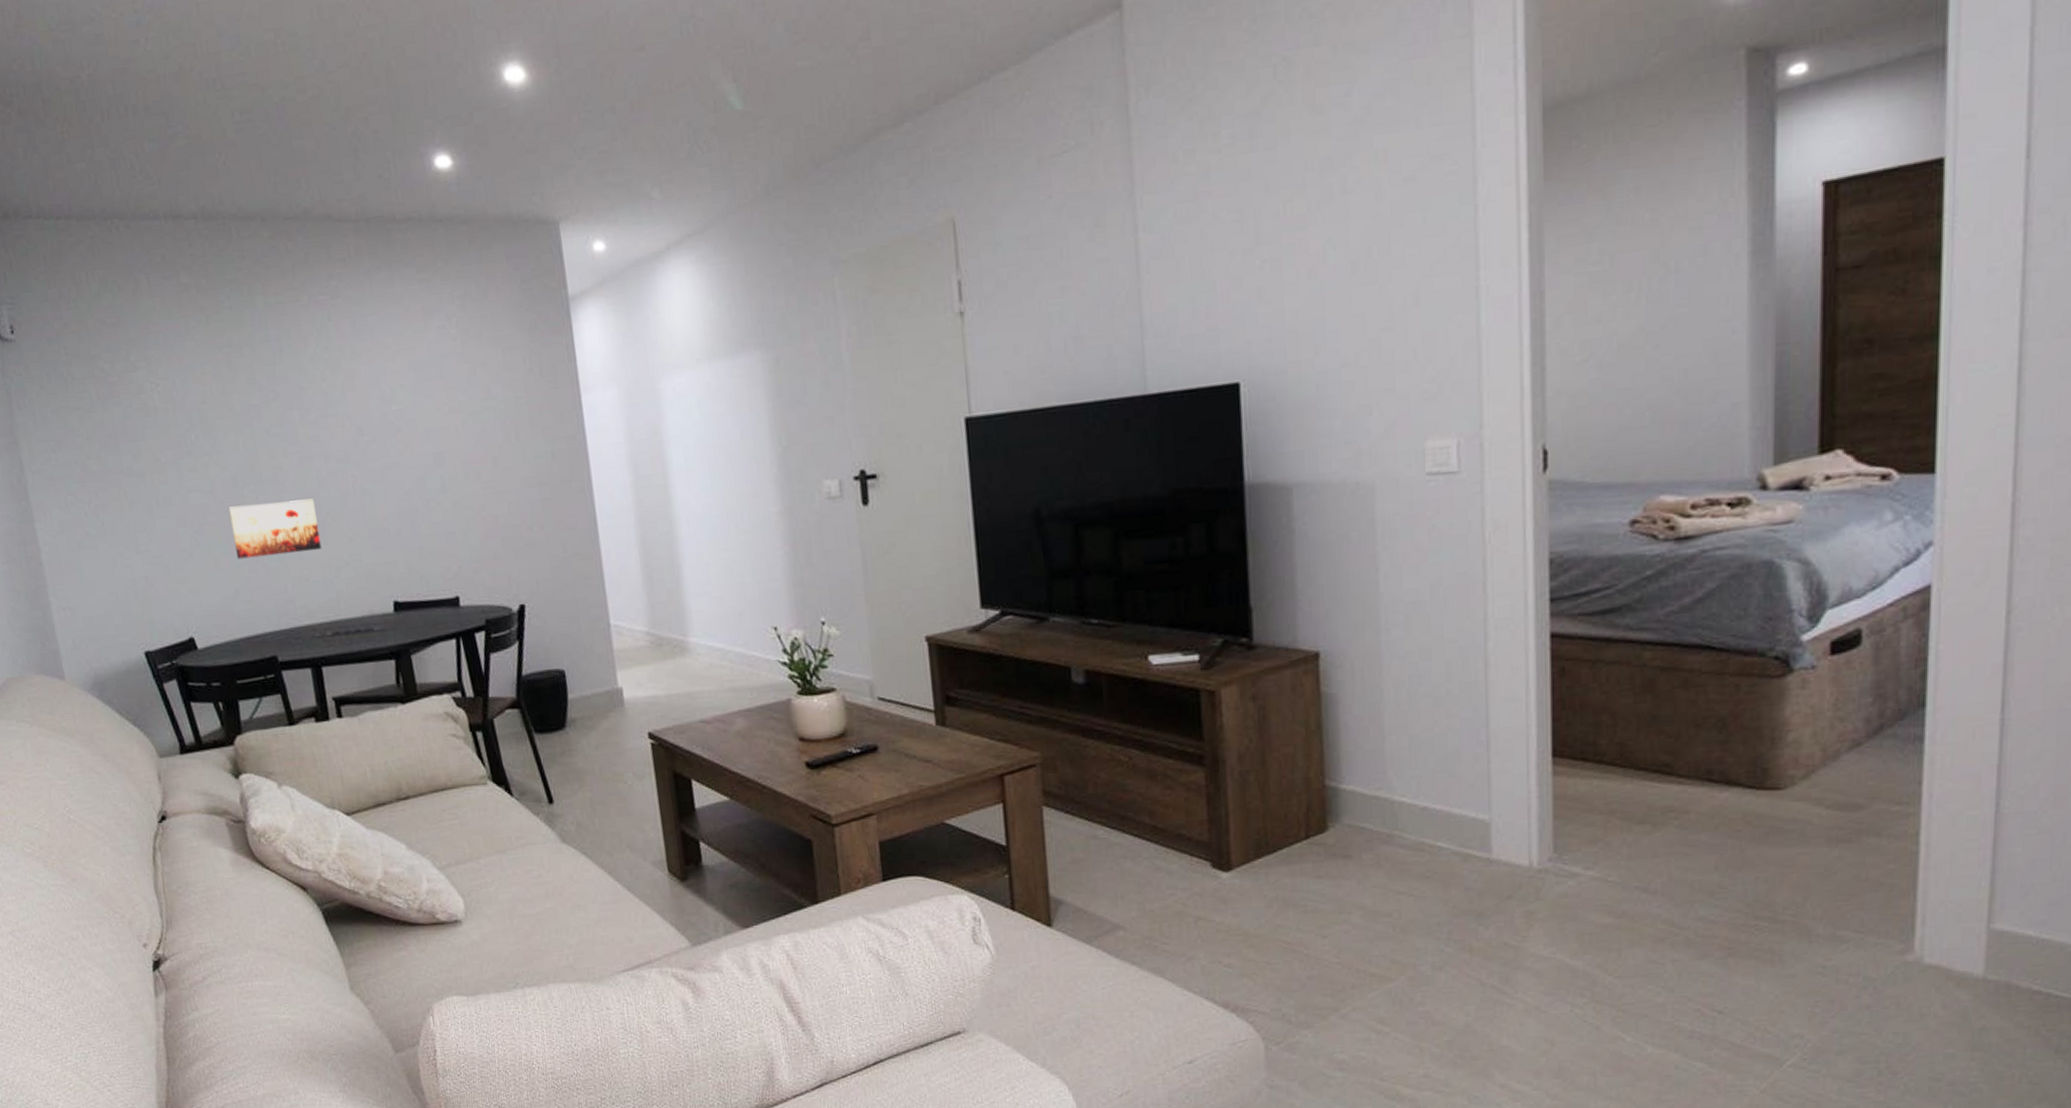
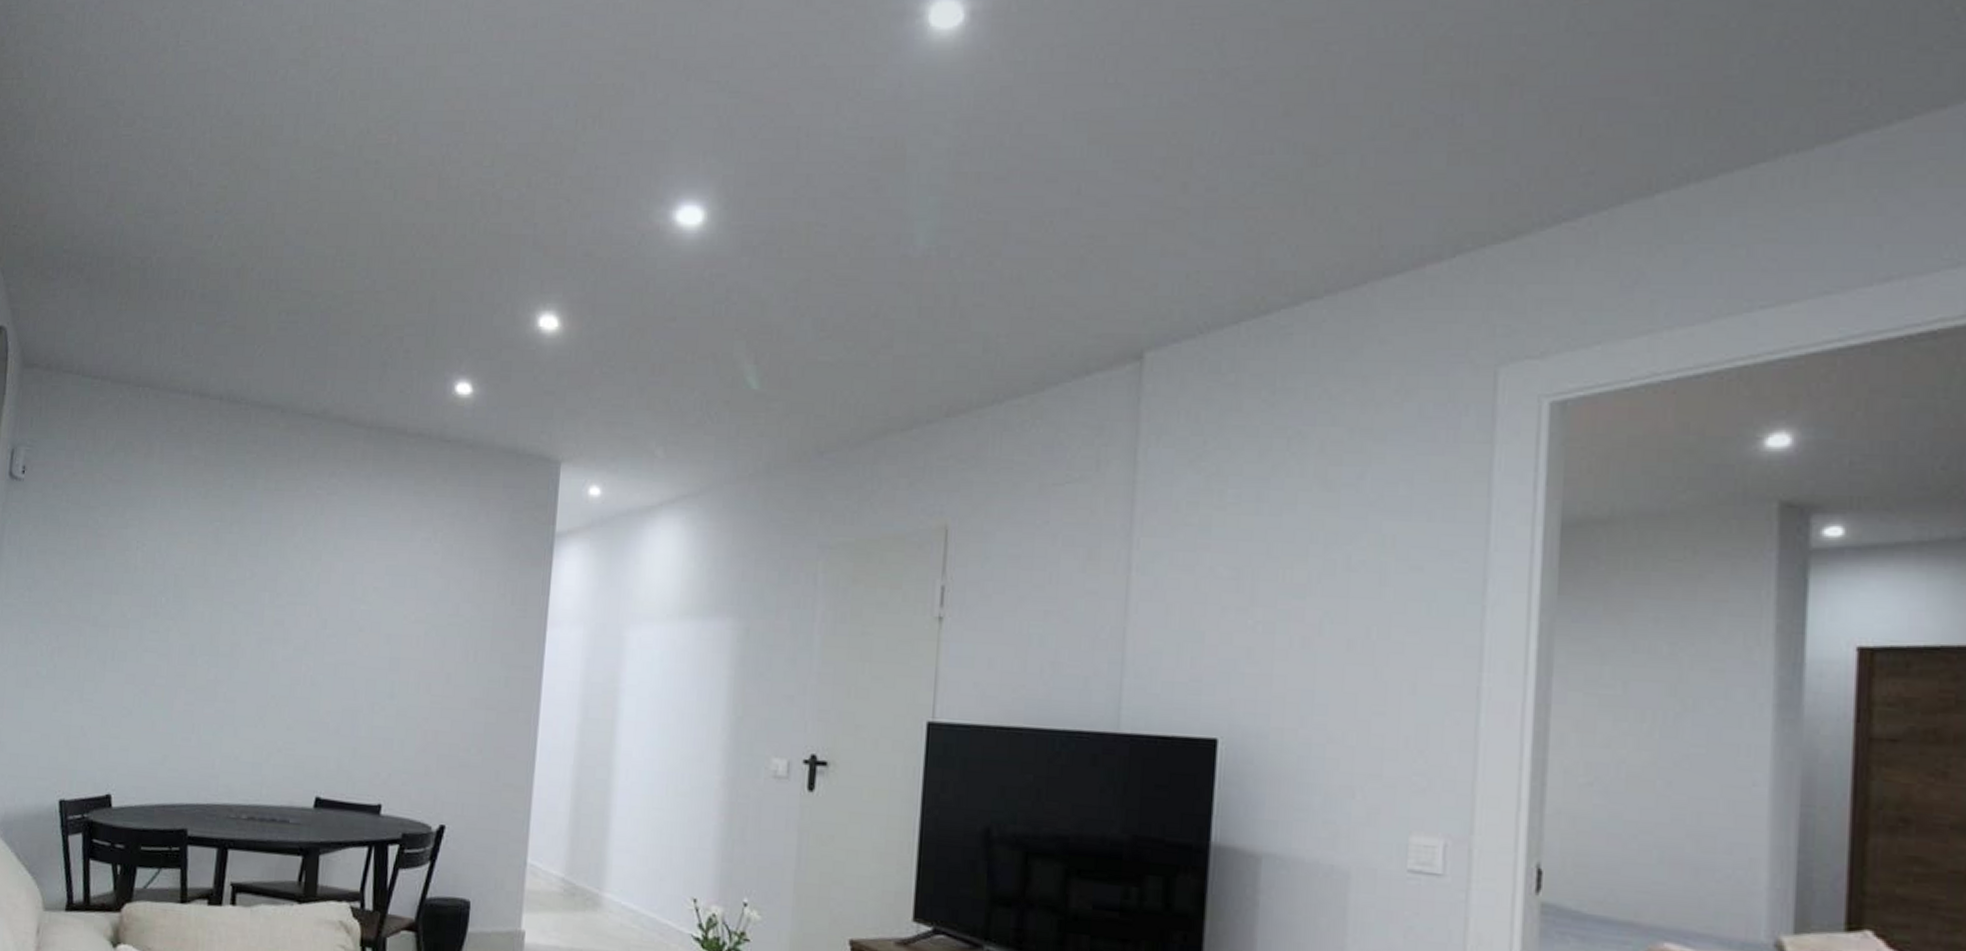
wall art: present [228,498,322,560] -> none [174,673,263,732]

